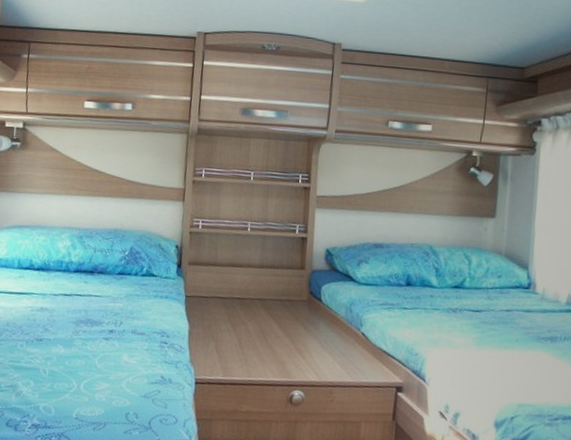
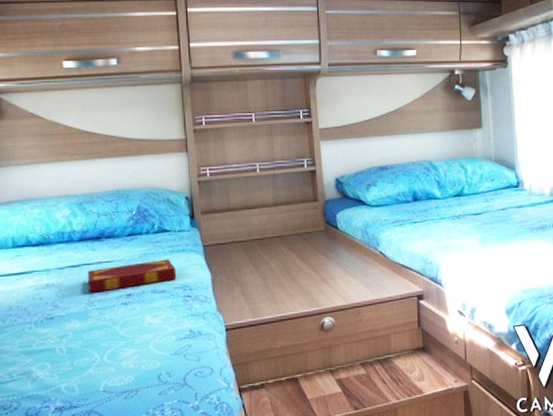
hardback book: none [76,301,157,325] -> present [87,259,177,293]

